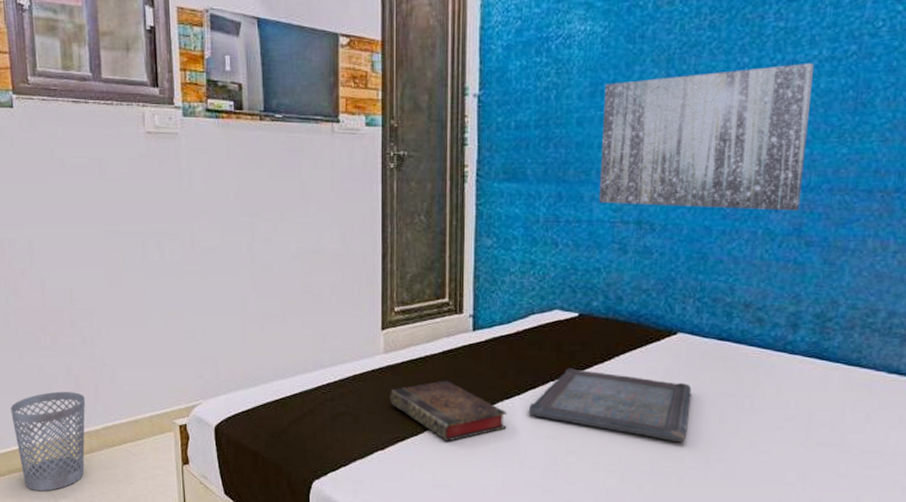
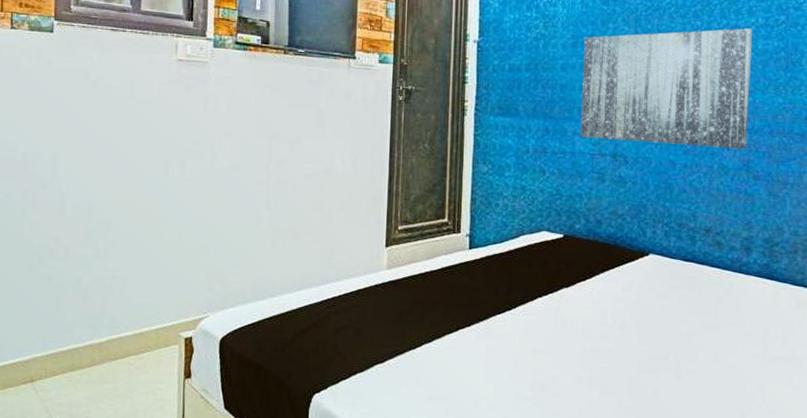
wastebasket: present [11,391,86,491] -> none [14,303,93,407]
book: present [390,380,507,442] -> none [391,295,499,355]
serving tray: present [528,368,692,443] -> none [518,285,663,356]

